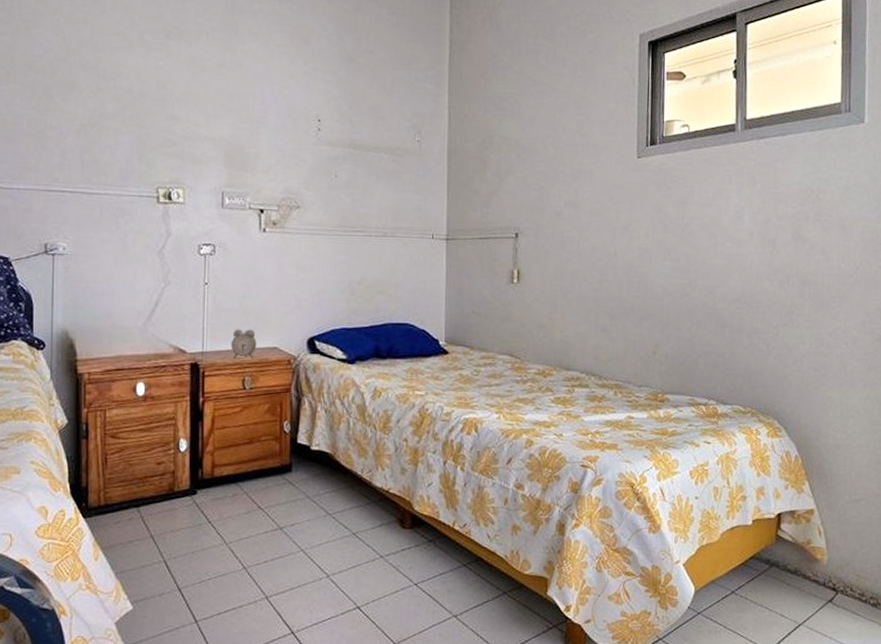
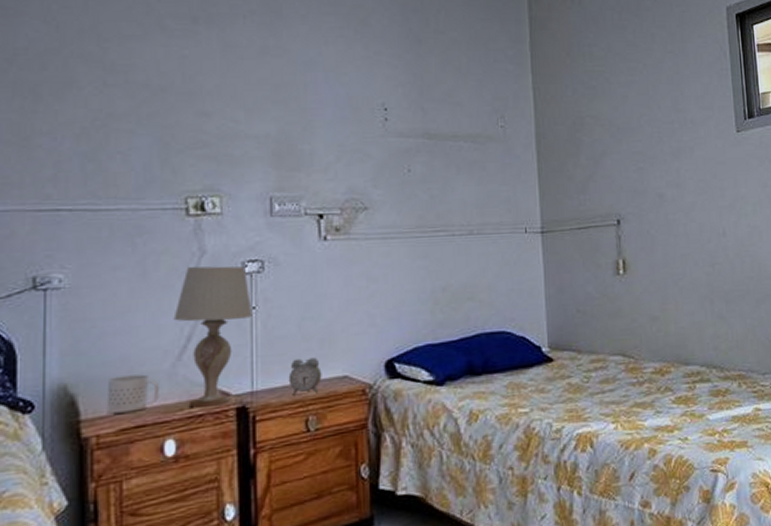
mug: none [95,328,134,357] -> present [106,374,159,414]
table lamp: none [145,246,205,361] -> present [173,266,253,409]

